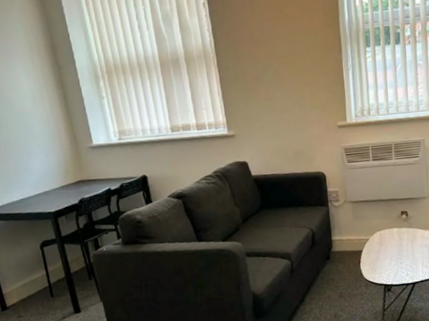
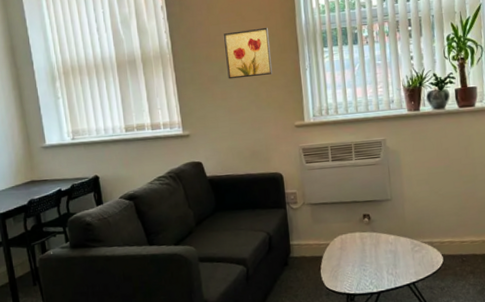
wall art: none [267,26,315,80] -> present [224,27,272,80]

